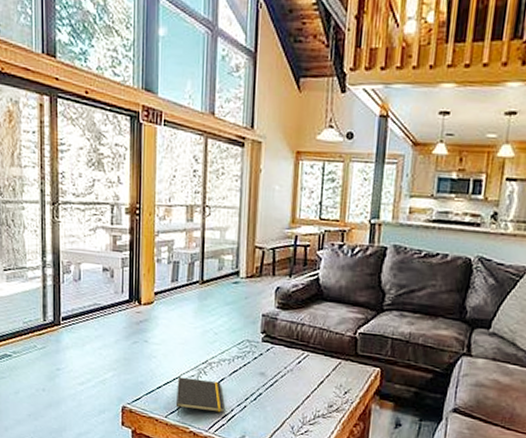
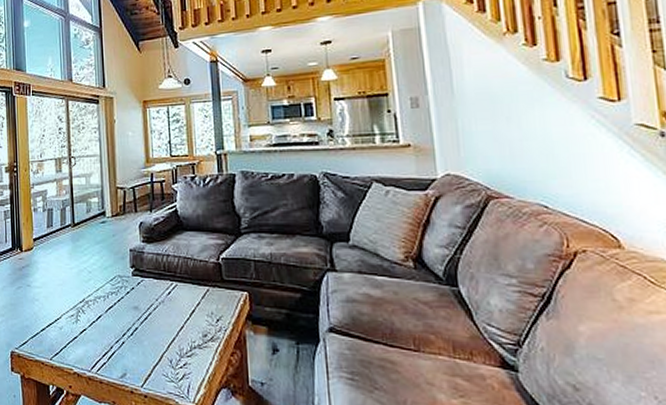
notepad: present [176,376,225,417] -> none [59,317,104,359]

